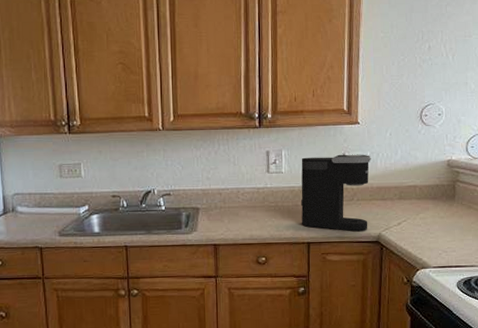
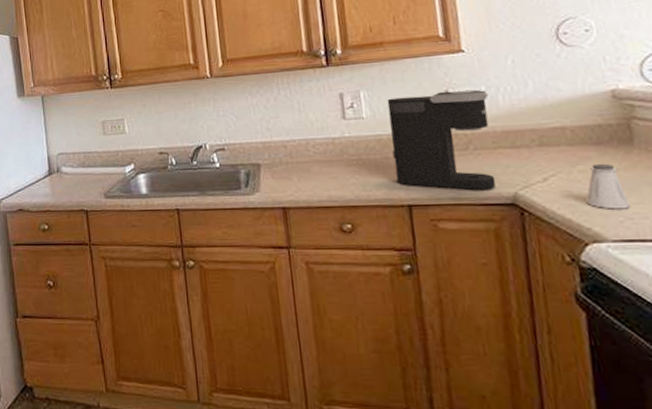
saltshaker: none [422,212,447,245] -> present [586,163,631,210]

